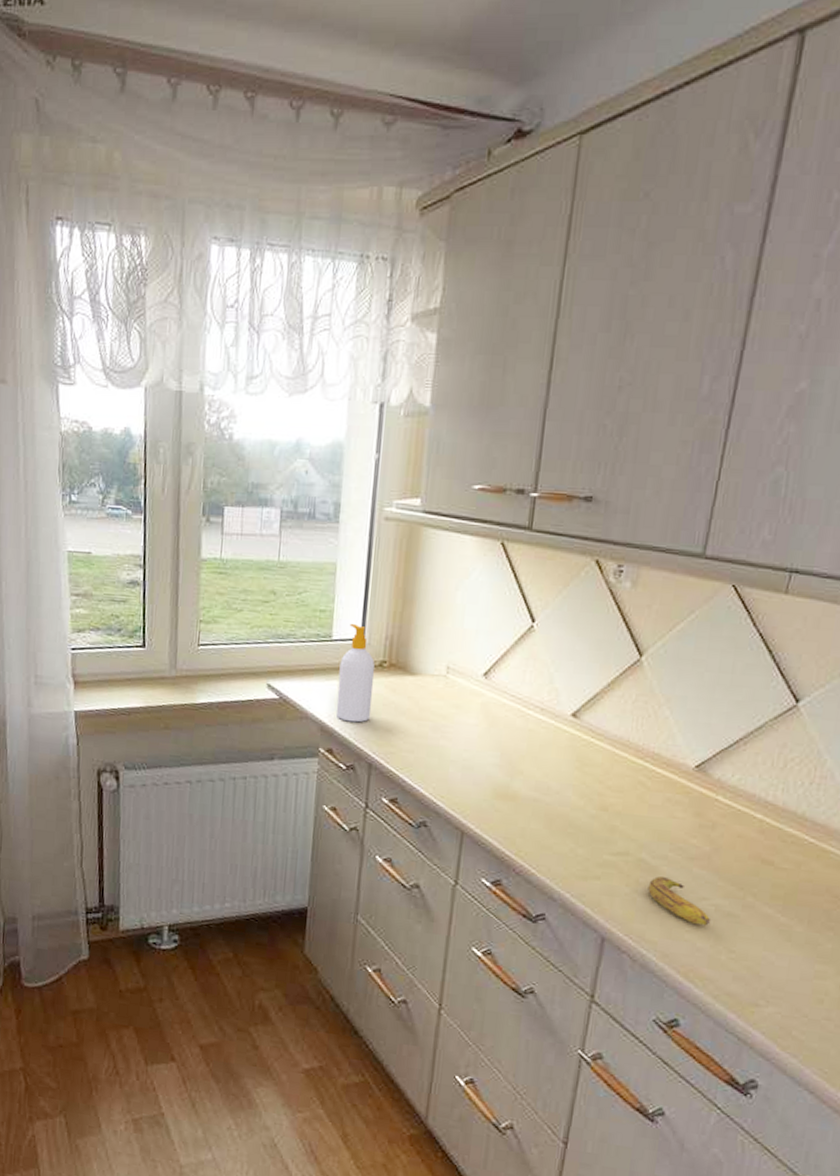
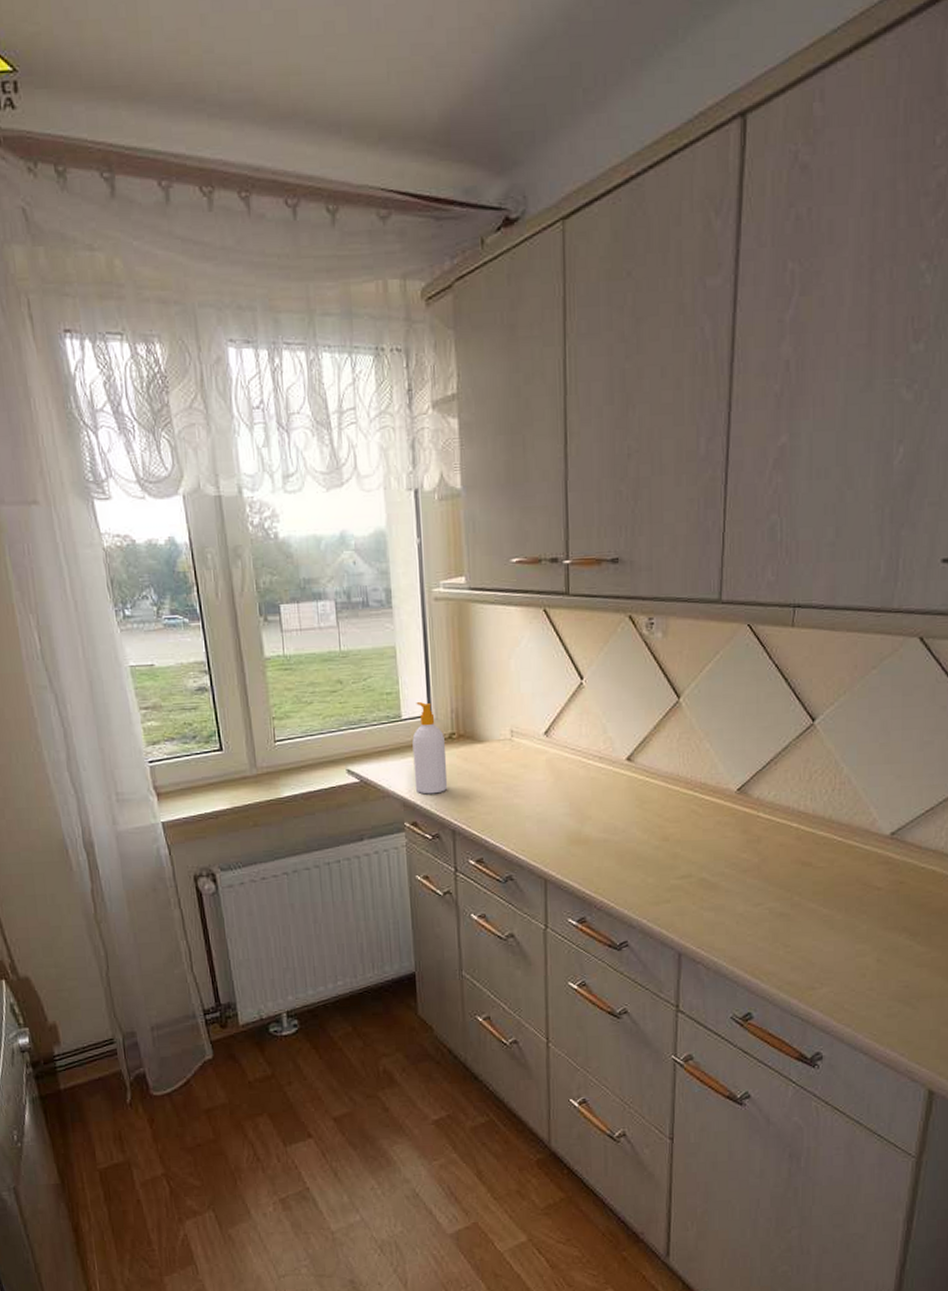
banana: present [648,876,712,926] -> none [711,891,767,928]

